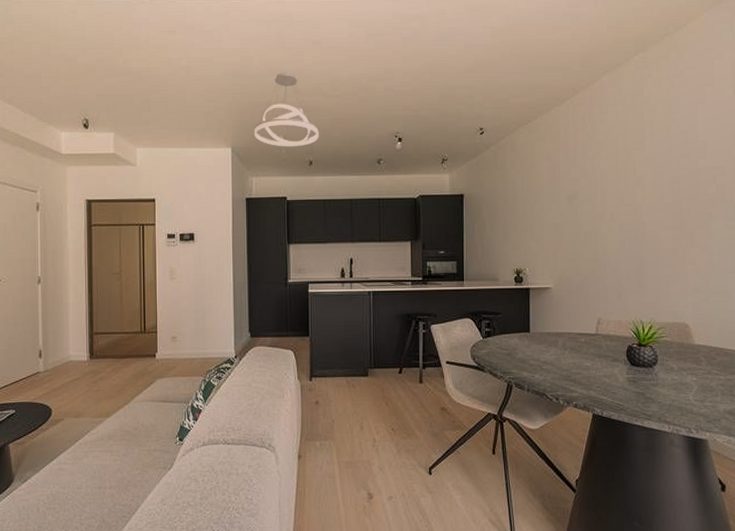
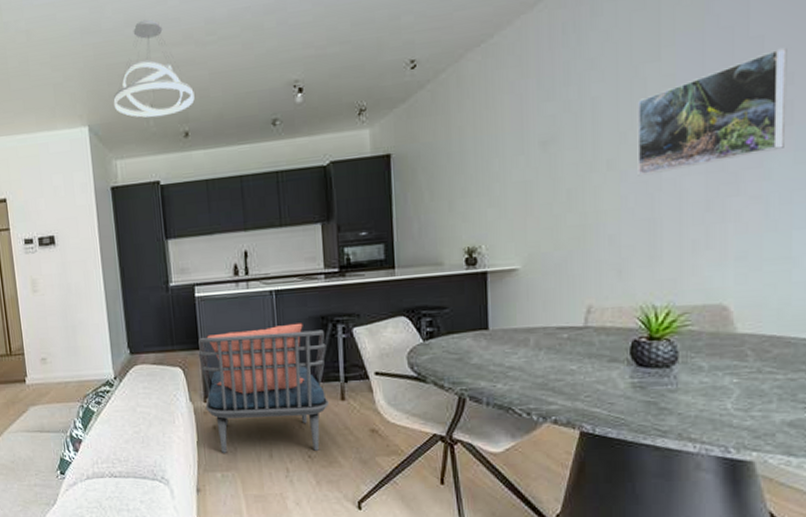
armchair: none [308,319,410,425] -> present [198,323,329,453]
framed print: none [629,150,721,227] -> present [637,47,787,176]

